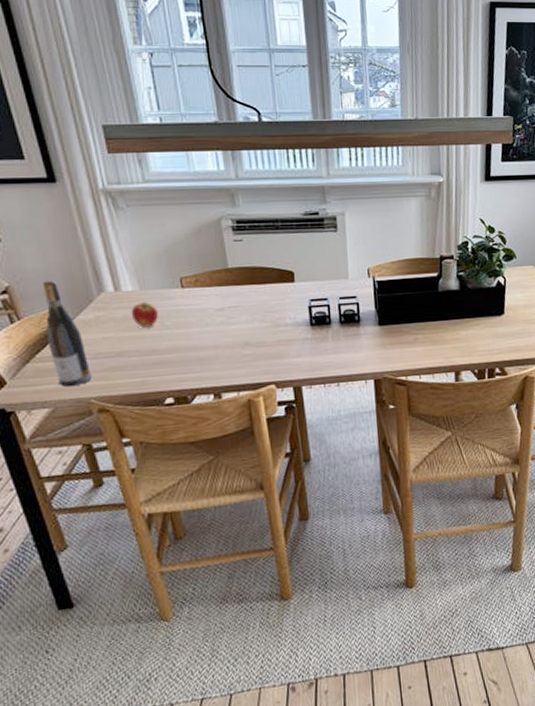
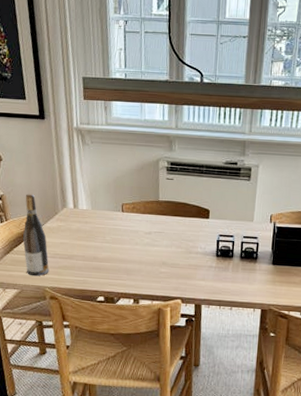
apple: present [131,301,158,328] -> none [83,219,102,239]

